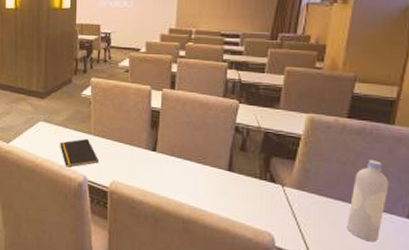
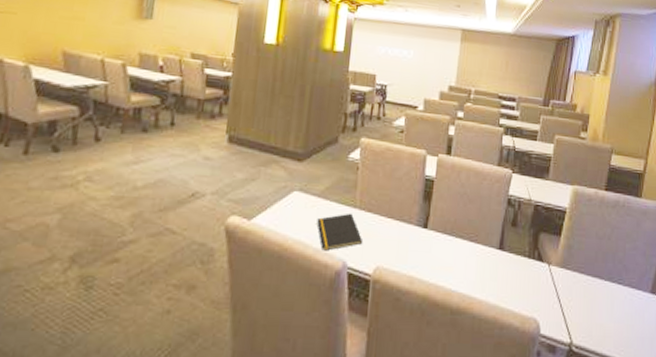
bottle: present [346,160,389,242] -> none [602,234,637,321]

